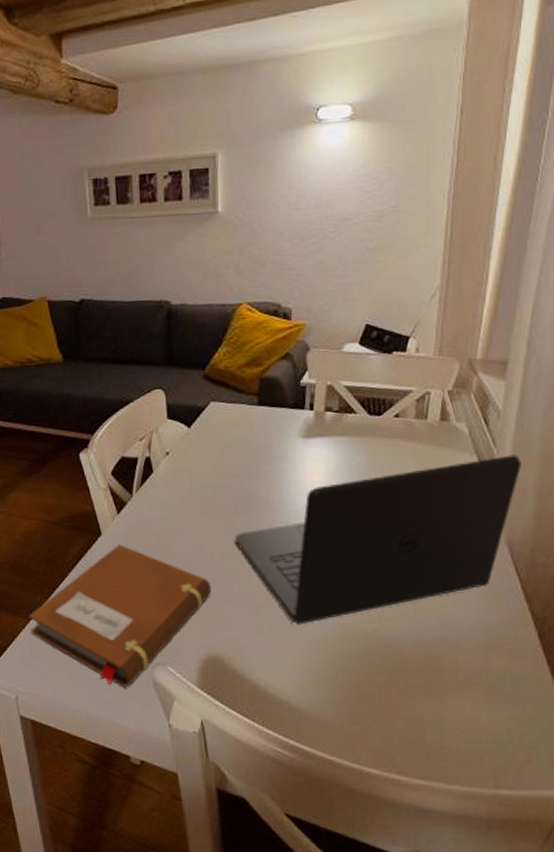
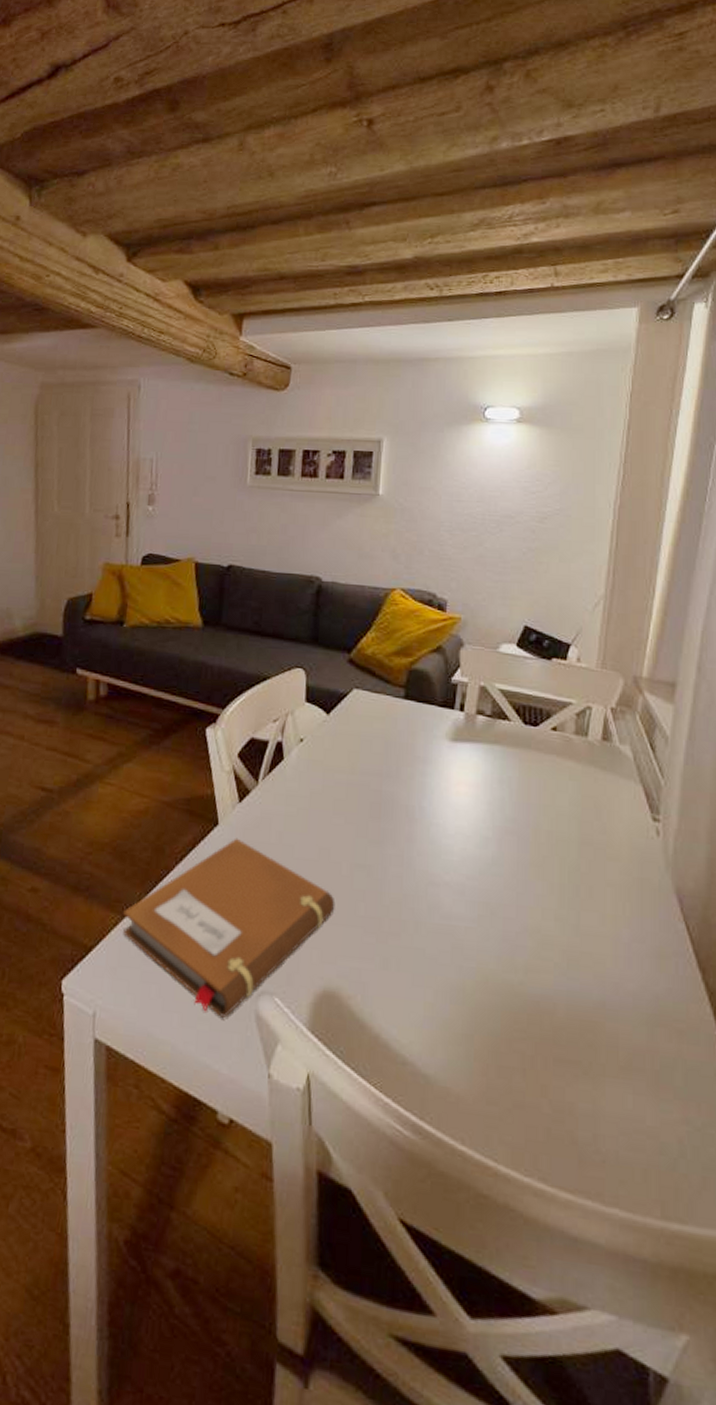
laptop: present [235,454,521,625] -> none [367,788,692,964]

